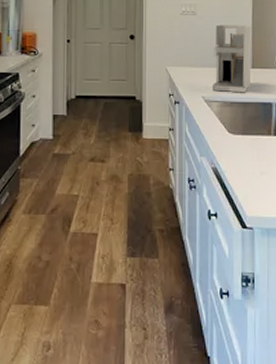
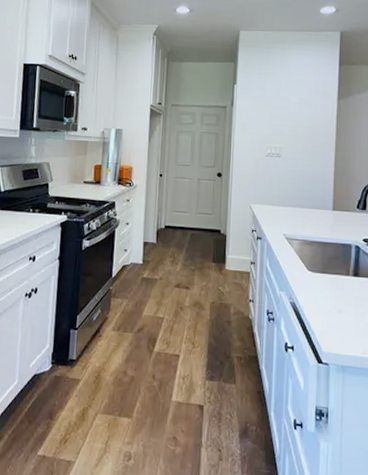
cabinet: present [211,24,252,93] -> none [293,167,334,234]

